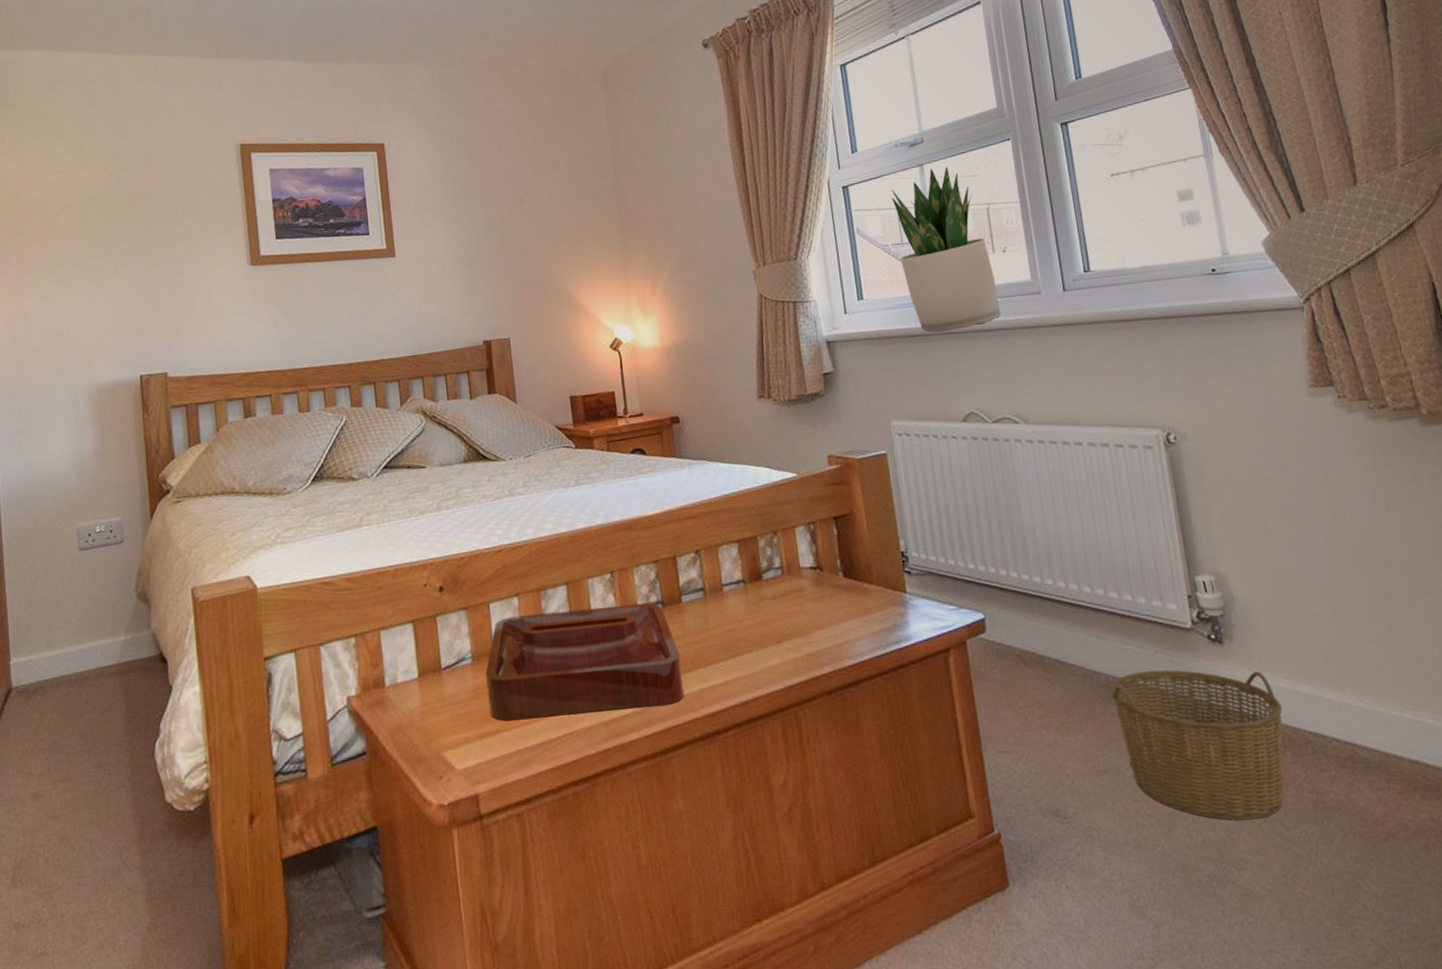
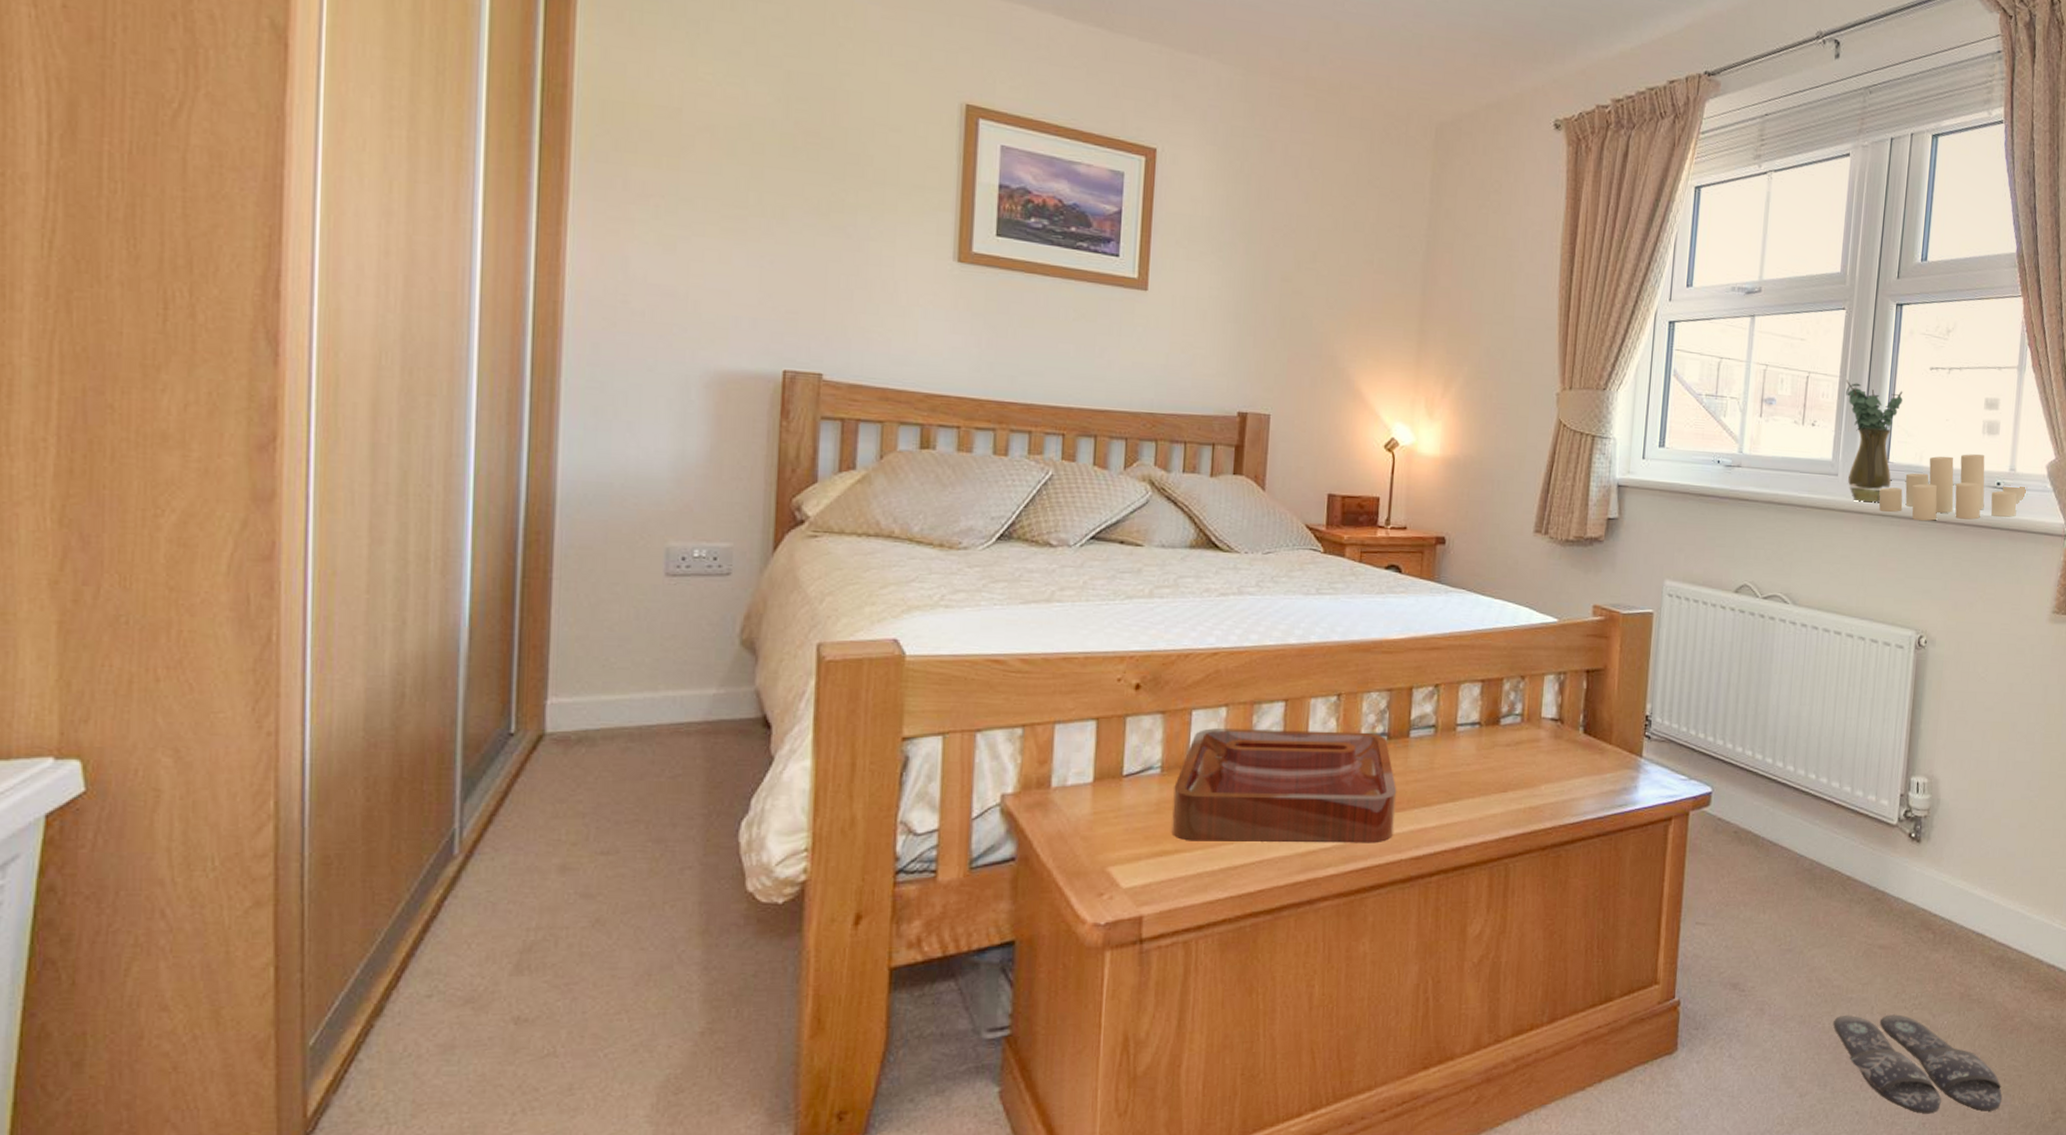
planter: present [891,166,1000,333] -> none [1710,321,1799,497]
vase: none [1027,202,1098,315] -> present [1846,379,1903,503]
candle: none [1087,245,1247,322] -> present [1879,454,2028,522]
basket: present [1110,669,1284,821] -> none [1811,861,1956,1006]
slippers: none [1173,830,1396,939] -> present [1833,1014,2003,1114]

